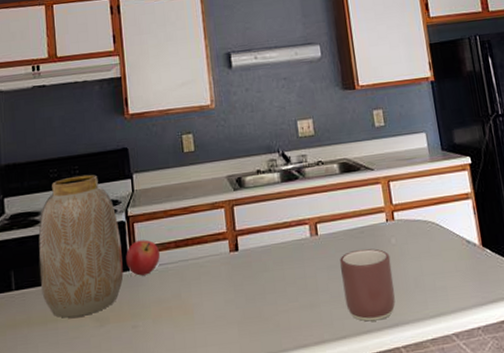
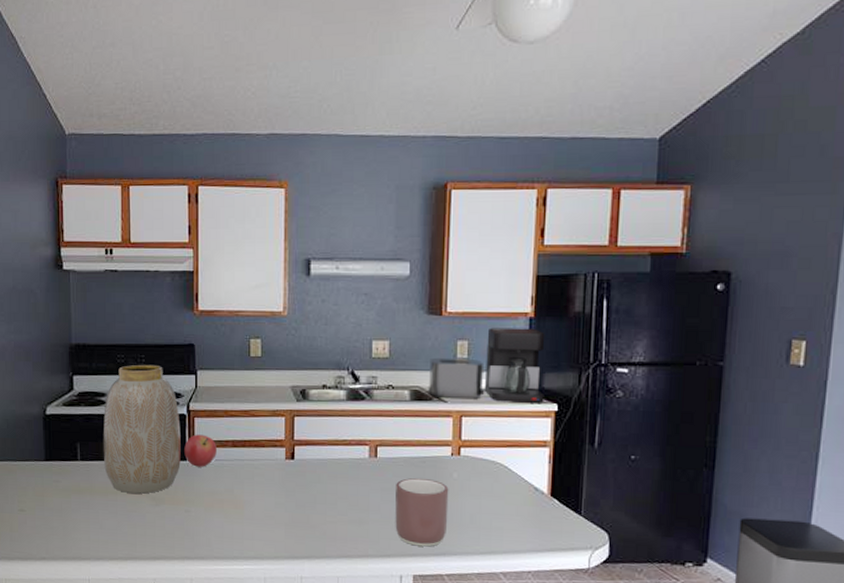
toaster: none [351,125,406,168] -> present [428,357,486,400]
coffee maker: none [397,90,458,163] -> present [484,328,545,403]

